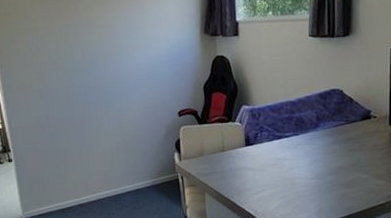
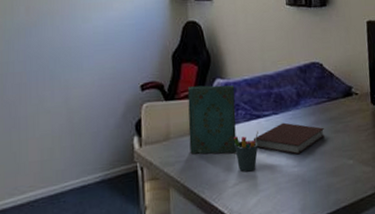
book: none [218,111,261,168] -> present [187,85,236,154]
pen holder: none [257,149,280,182] -> present [233,131,258,172]
notebook: none [275,142,342,169] -> present [253,122,325,155]

